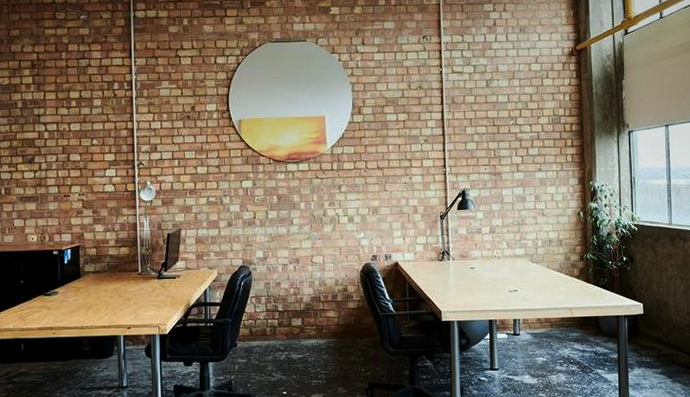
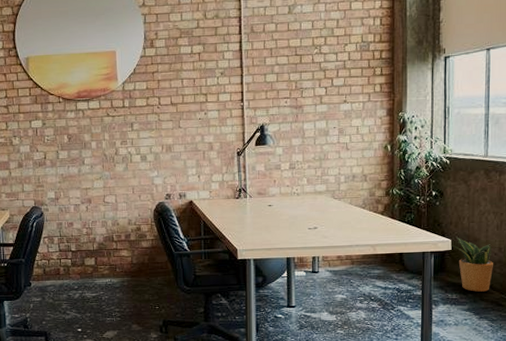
potted plant: none [643,302,684,355] -> present [451,238,494,292]

